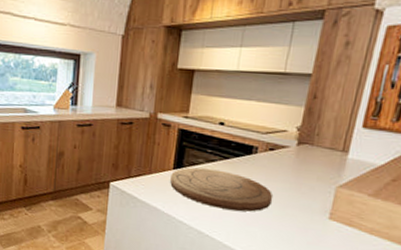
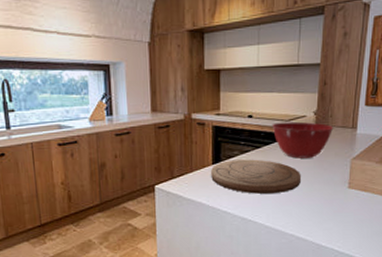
mixing bowl: none [245,134,320,179] -> present [272,121,334,159]

